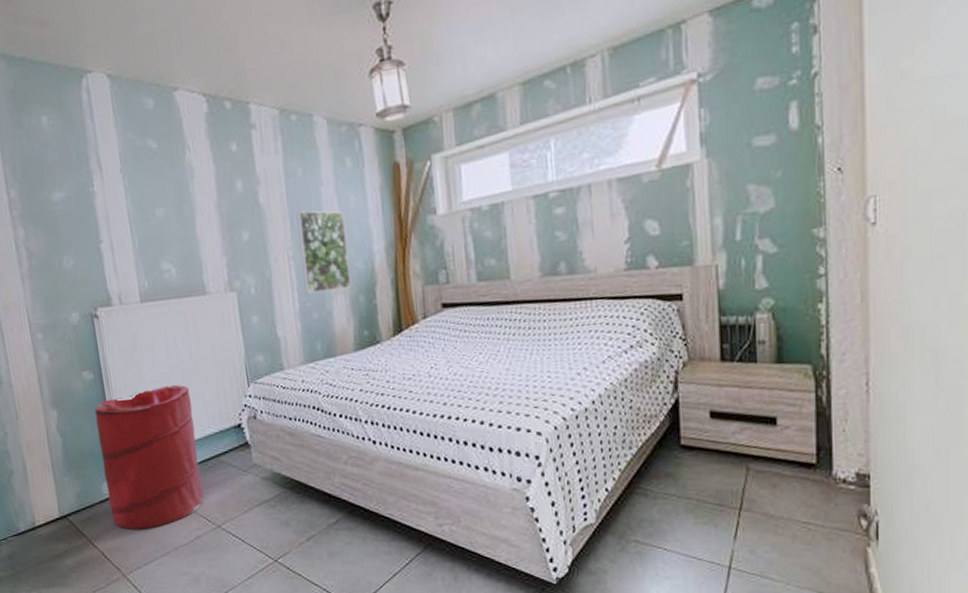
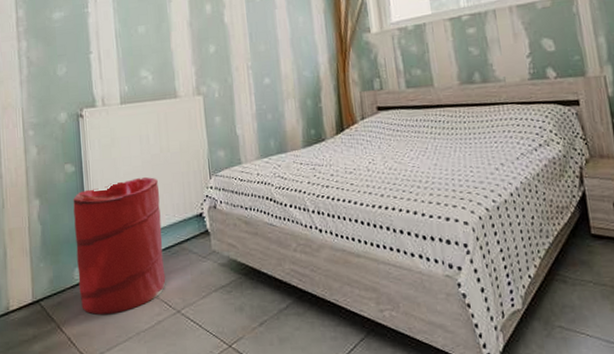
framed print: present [295,210,351,294] -> none [254,29,300,98]

